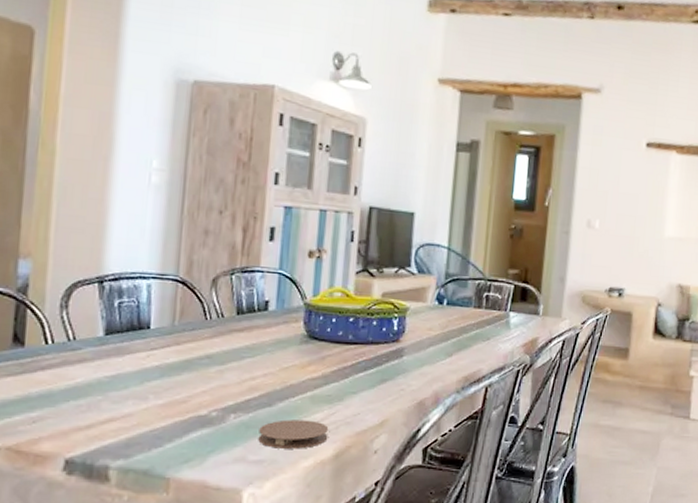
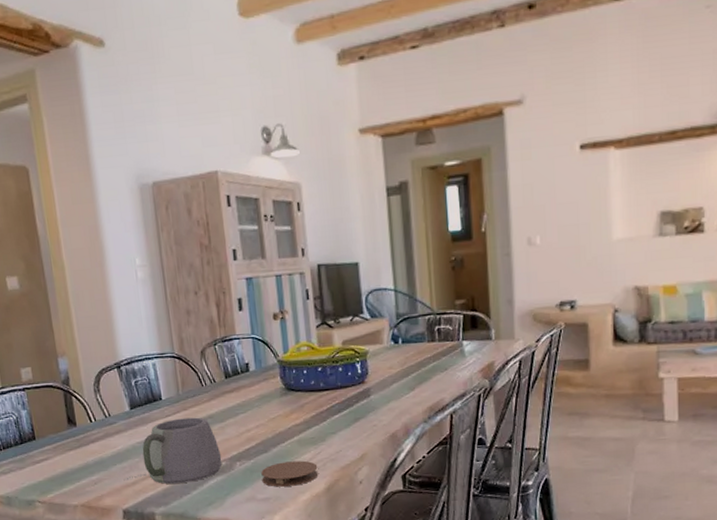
mug: none [75,353,213,432] -> present [123,417,222,484]

